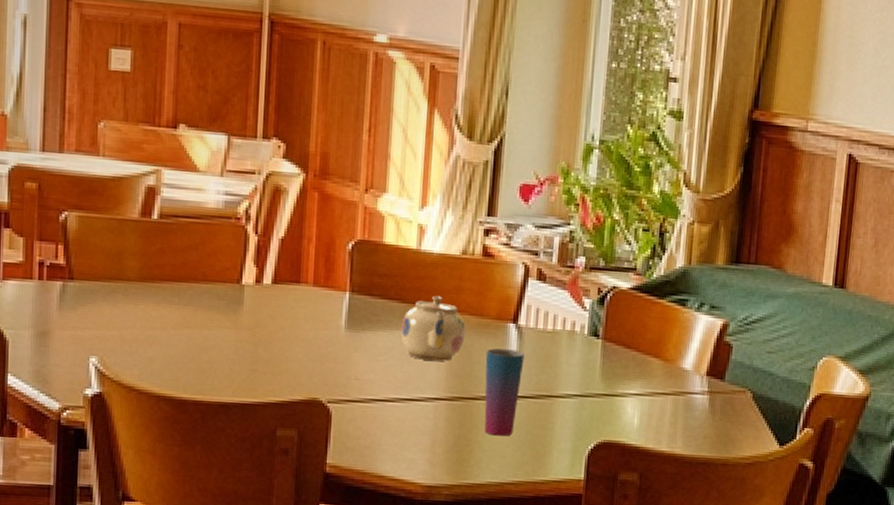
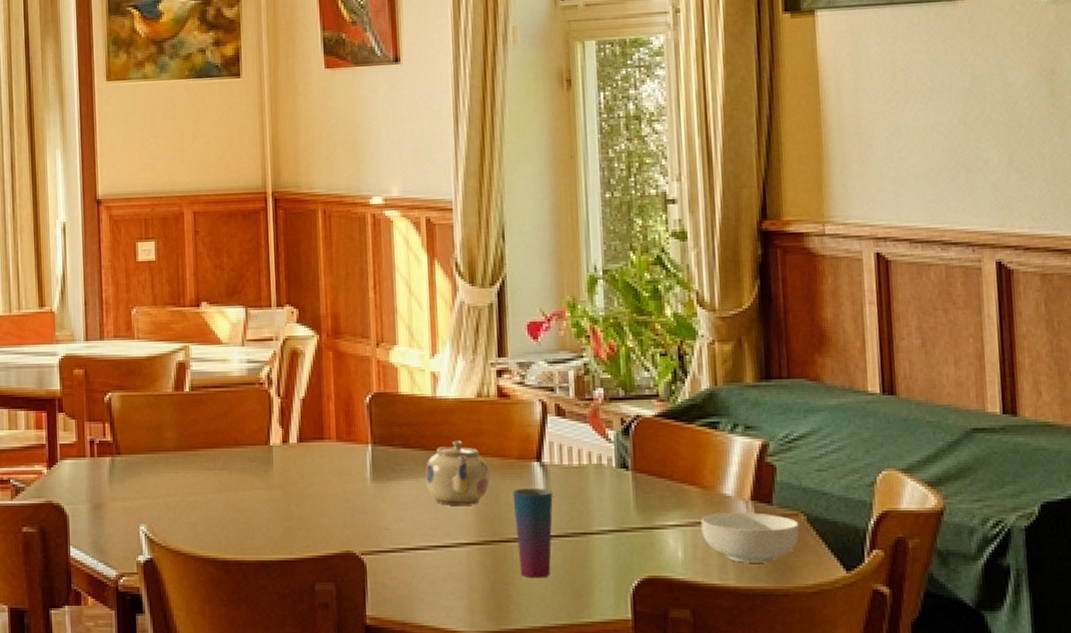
cereal bowl: none [658,385,745,434] -> present [701,512,800,563]

